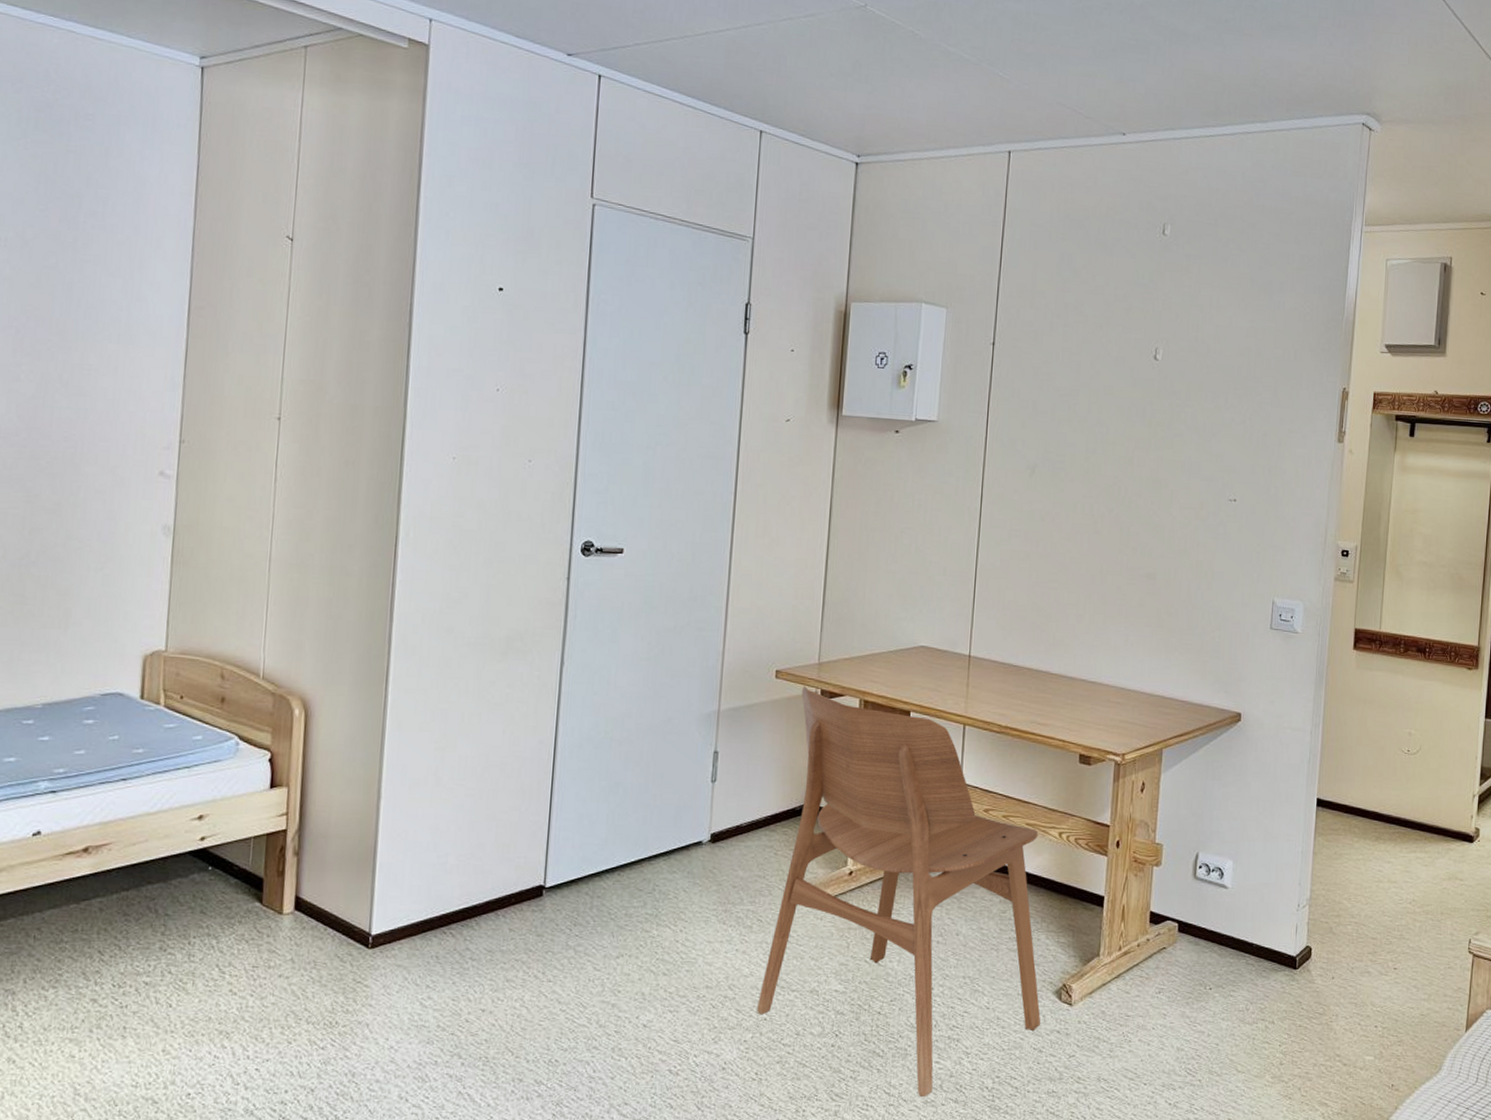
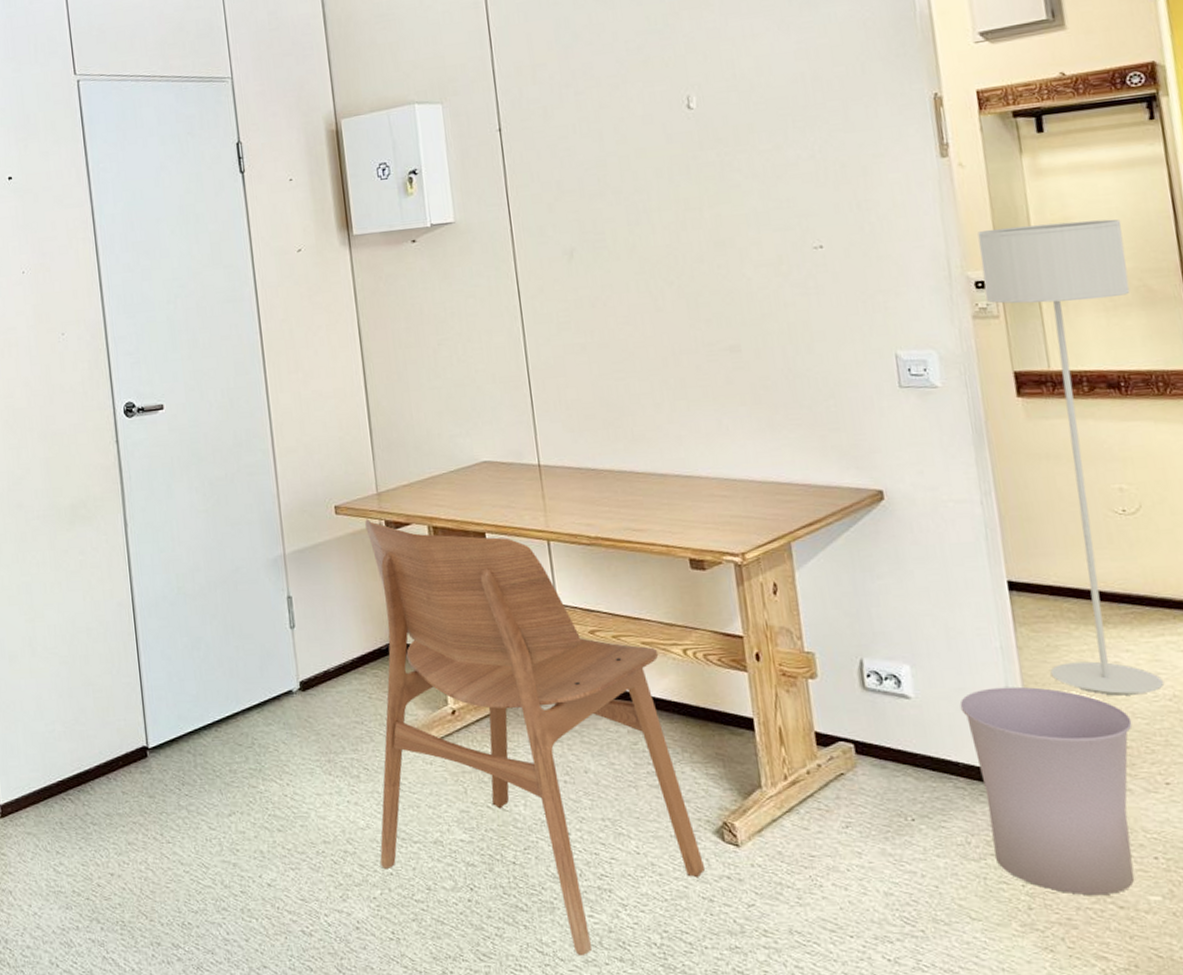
waste bin: none [1263,884,1381,1055] -> present [959,686,1135,896]
floor lamp: none [1333,509,1452,897] -> present [977,219,1165,696]

